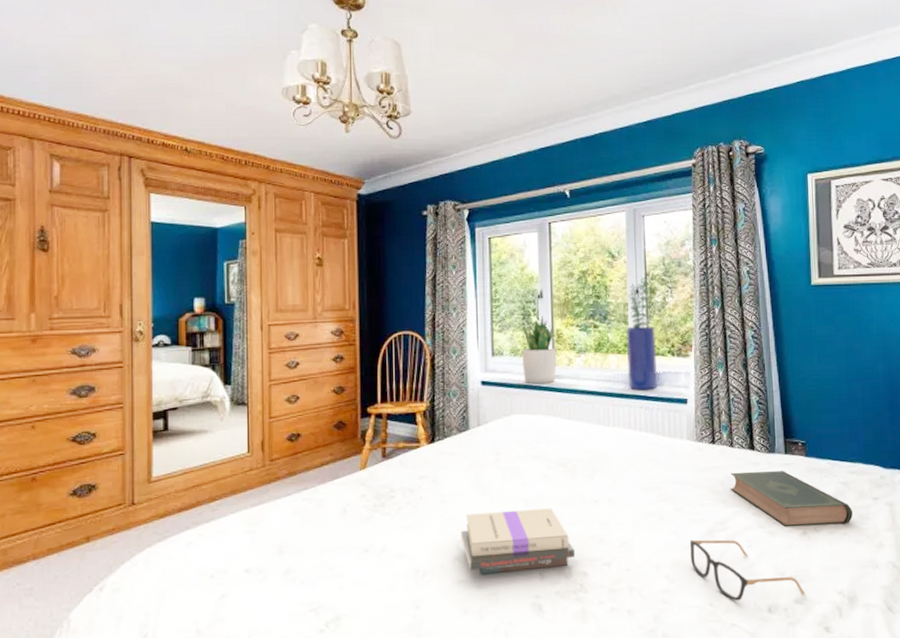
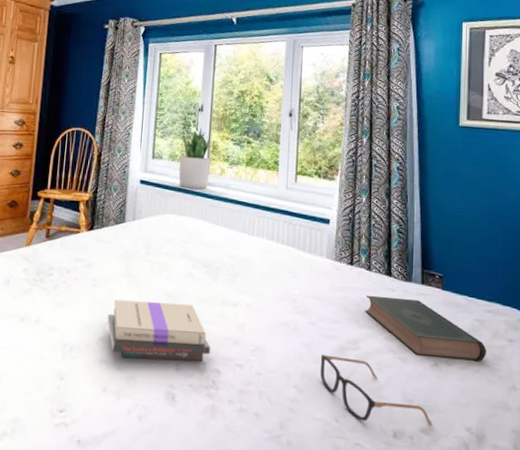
vase: present [626,272,657,391] -> none [274,98,309,208]

